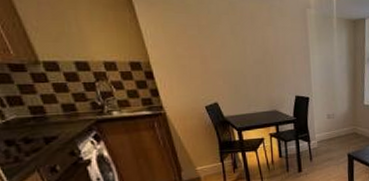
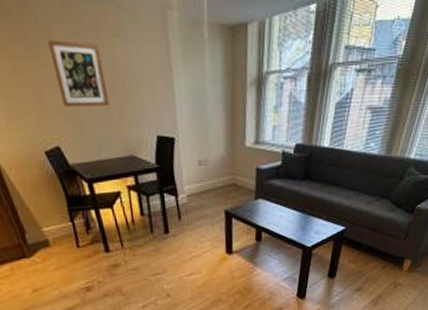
wall art: none [217,26,260,73] -> present [48,40,110,107]

